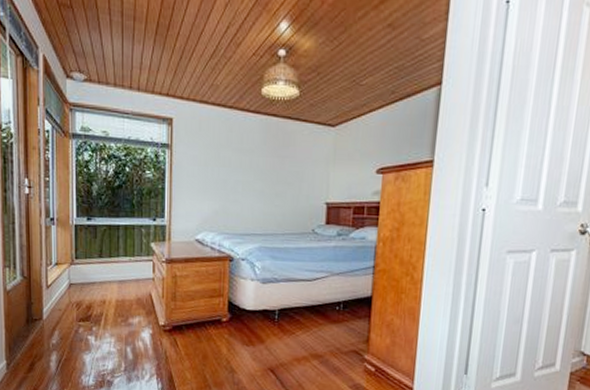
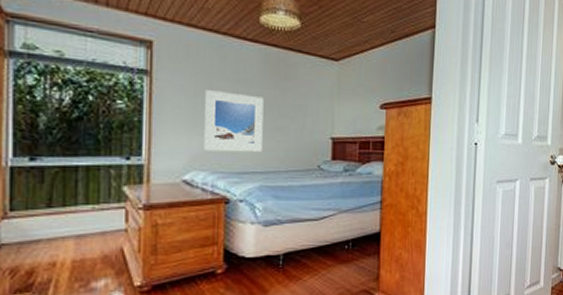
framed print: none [213,160,264,217] -> present [204,90,264,153]

